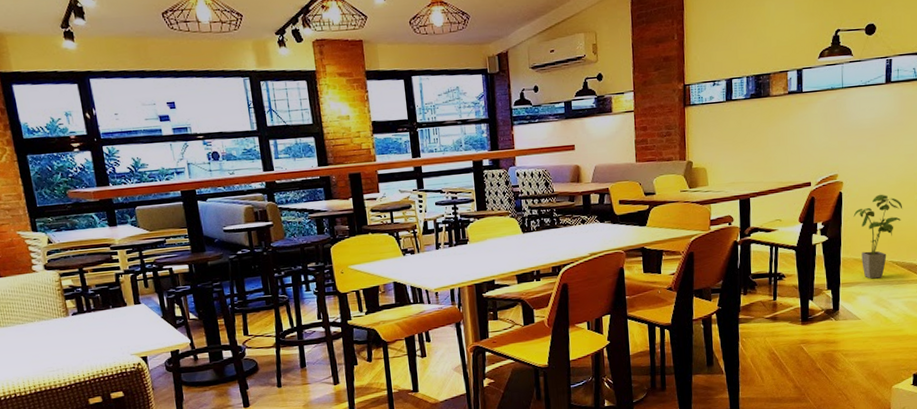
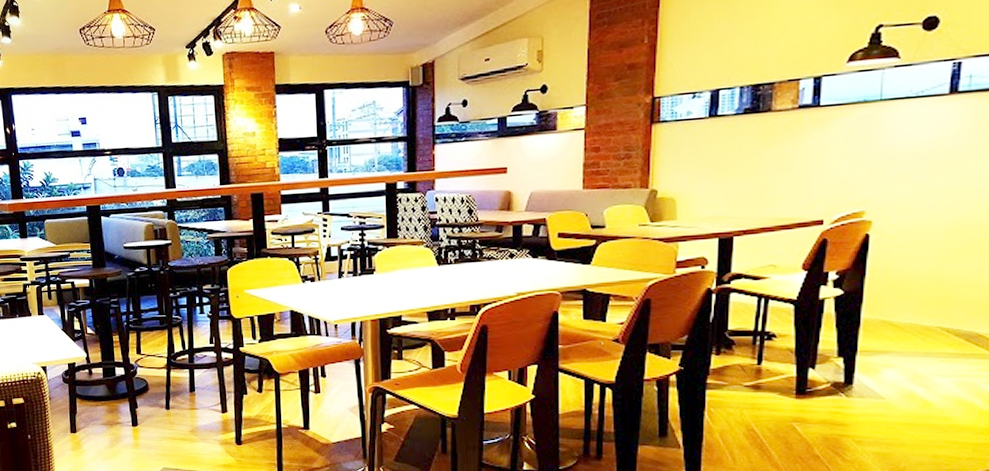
house plant: present [853,194,903,279] -> none [884,238,964,348]

